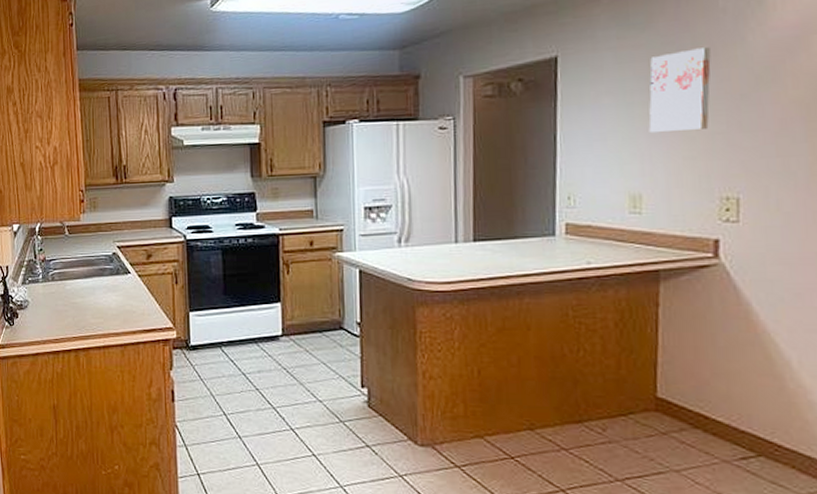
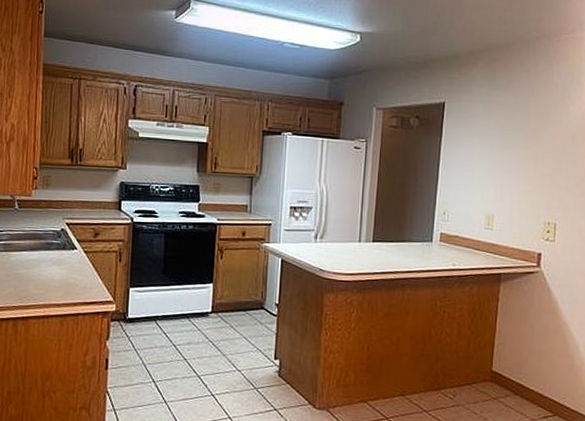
wall art: present [648,47,711,132] -> none [502,110,546,170]

